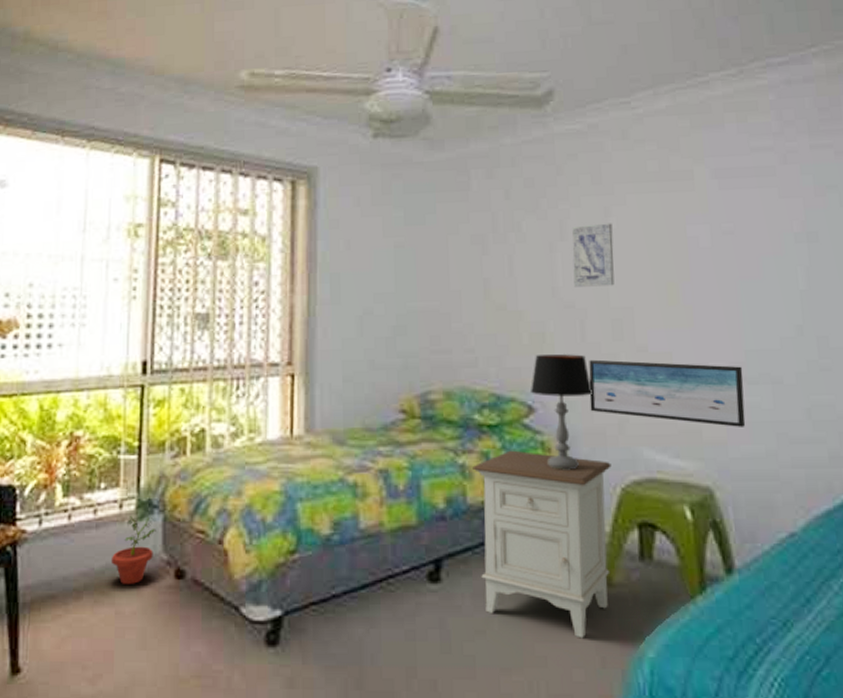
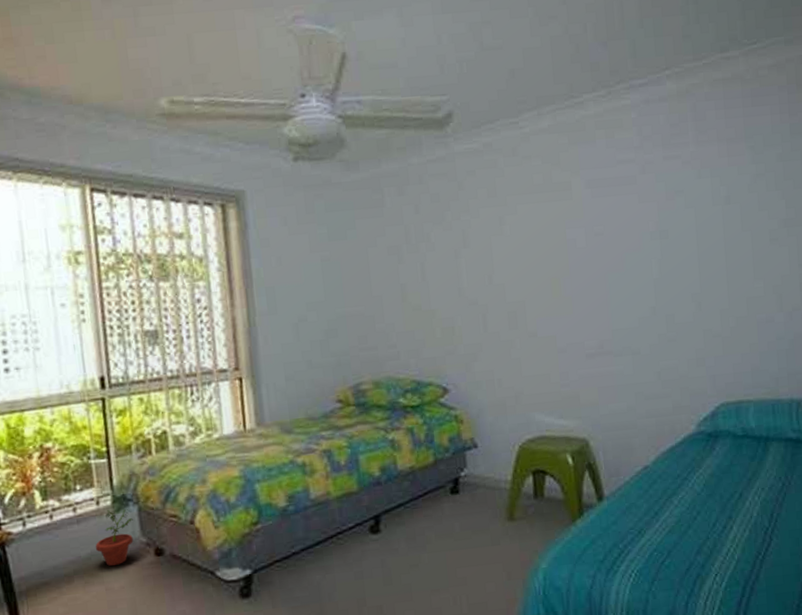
nightstand: present [472,450,612,639] -> none [400,424,512,561]
table lamp: present [531,354,592,470] -> none [444,342,494,437]
wall art: present [572,223,615,287] -> none [473,230,509,287]
wall art: present [589,359,746,427] -> none [491,343,613,391]

